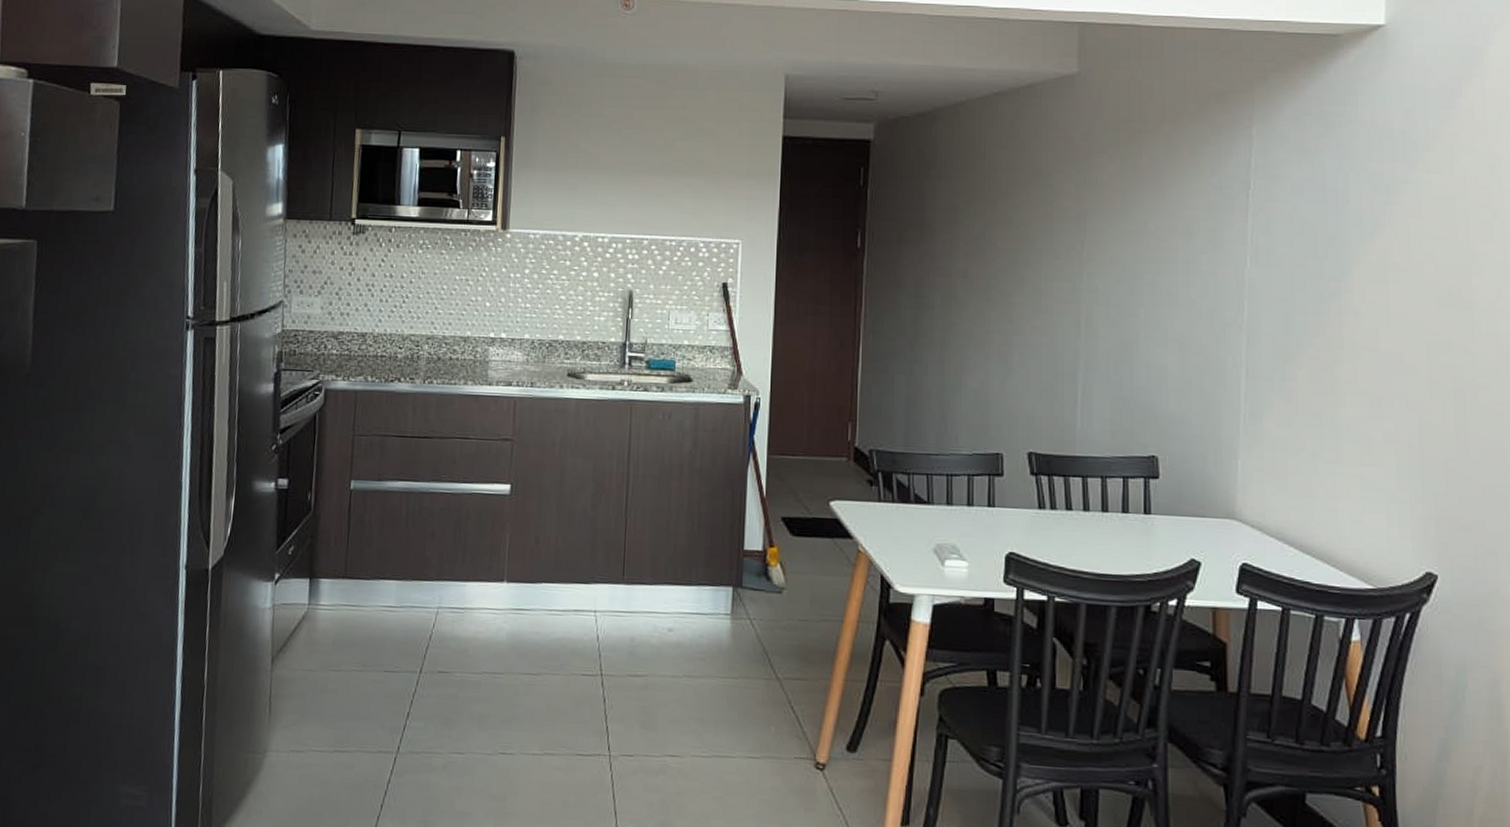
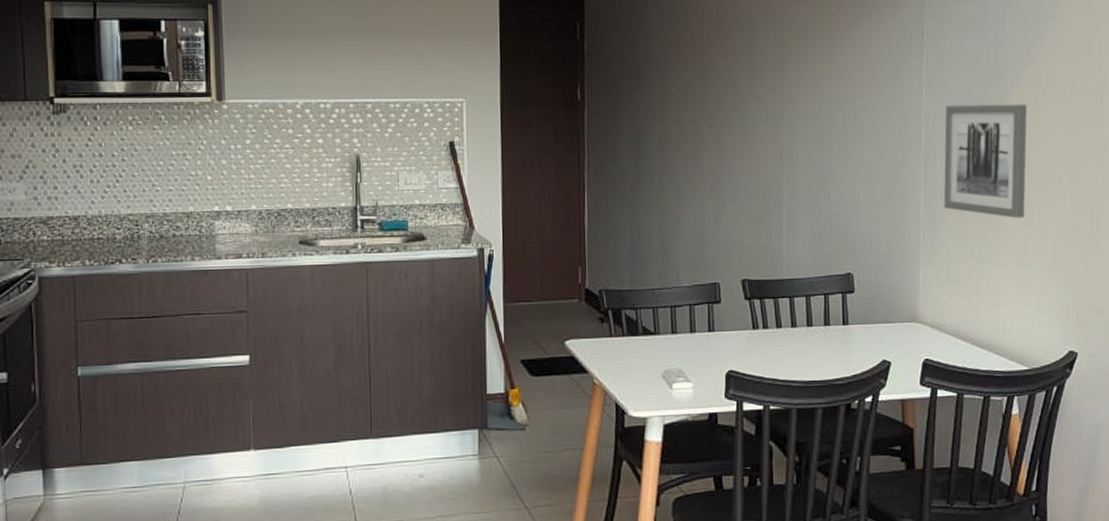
wall art: none [1269,275,1375,410] -> present [943,104,1028,218]

